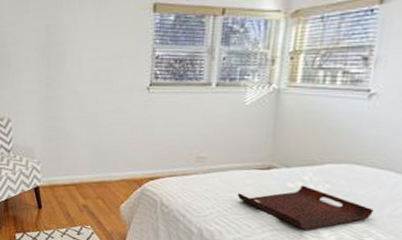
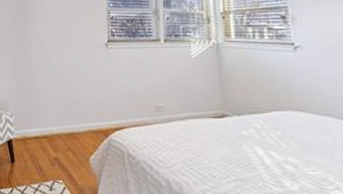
serving tray: present [237,185,374,230] -> none [197,133,326,180]

